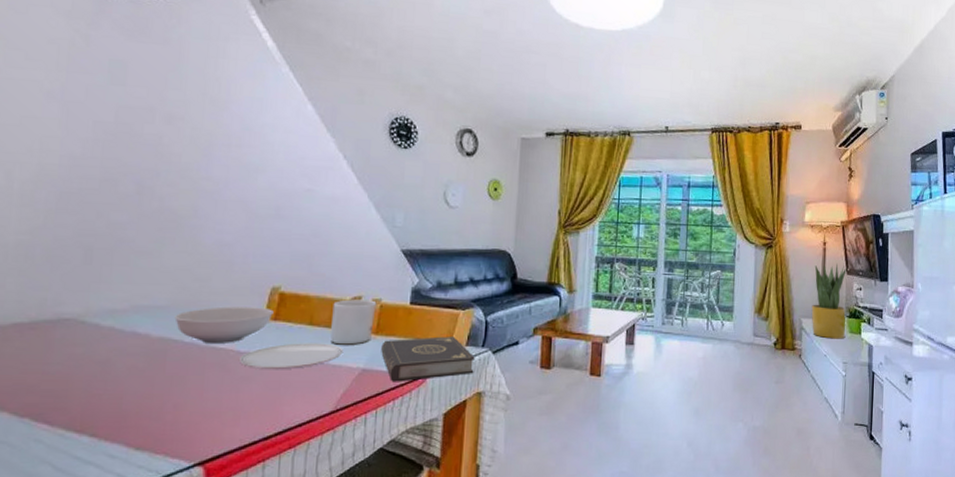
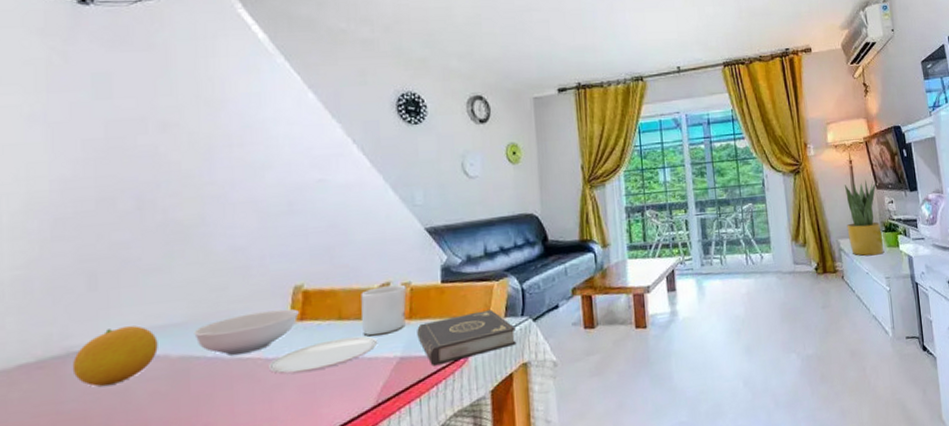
fruit: none [61,302,141,354] -> present [72,325,158,387]

